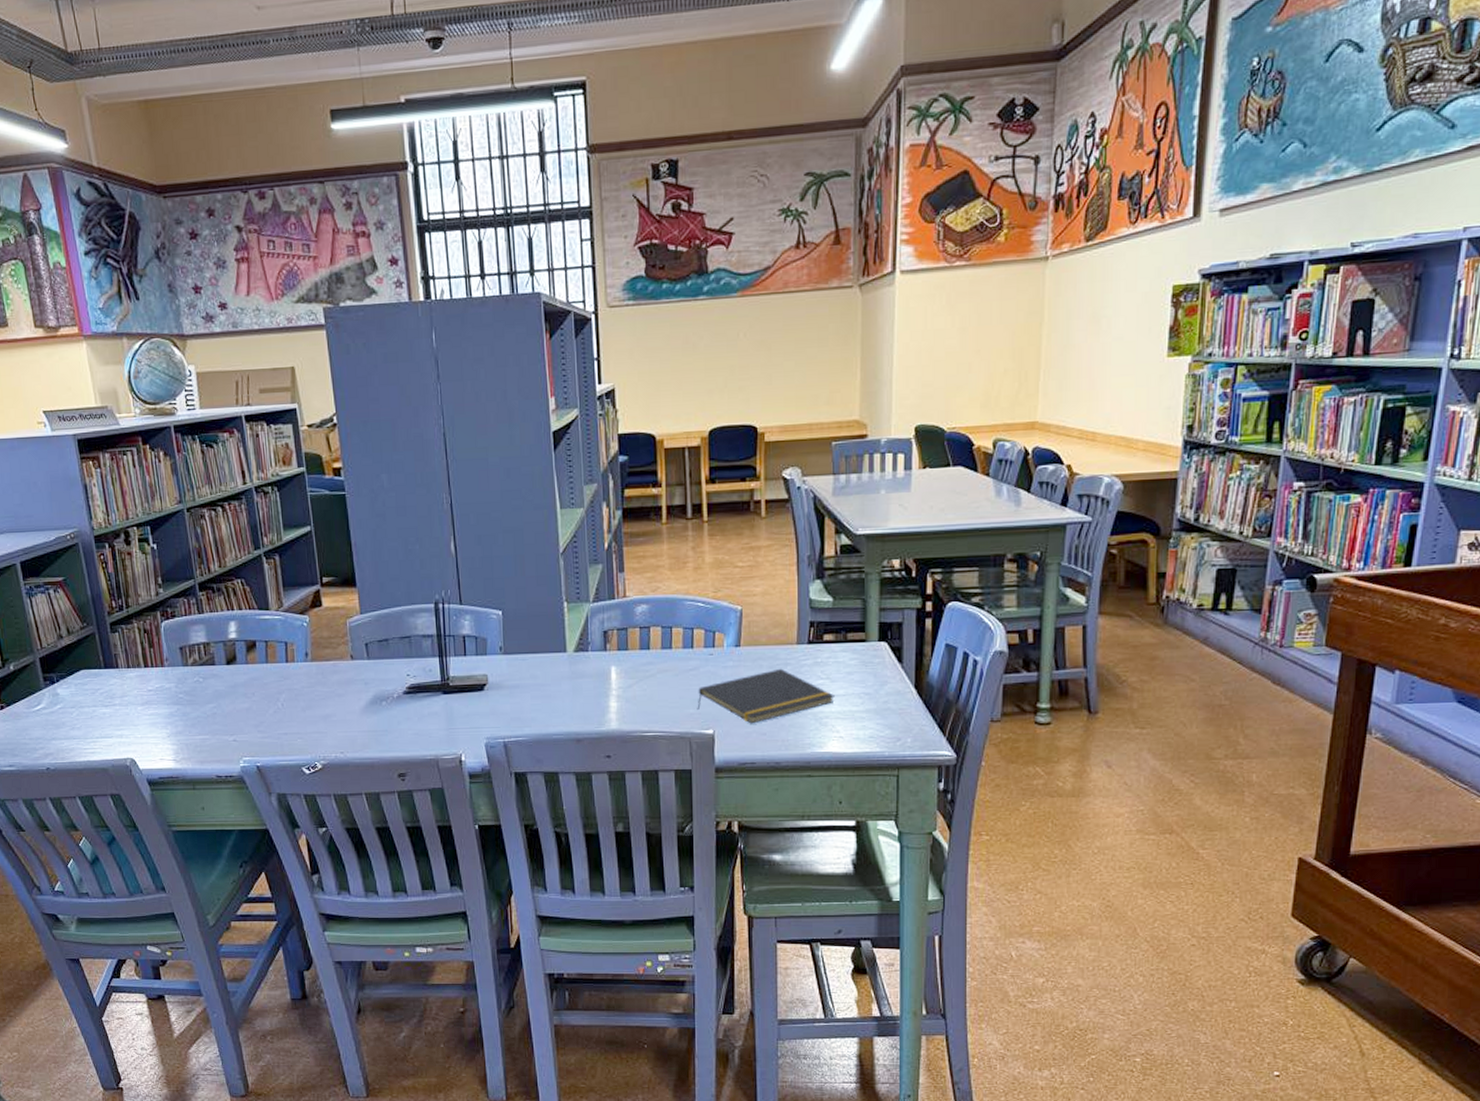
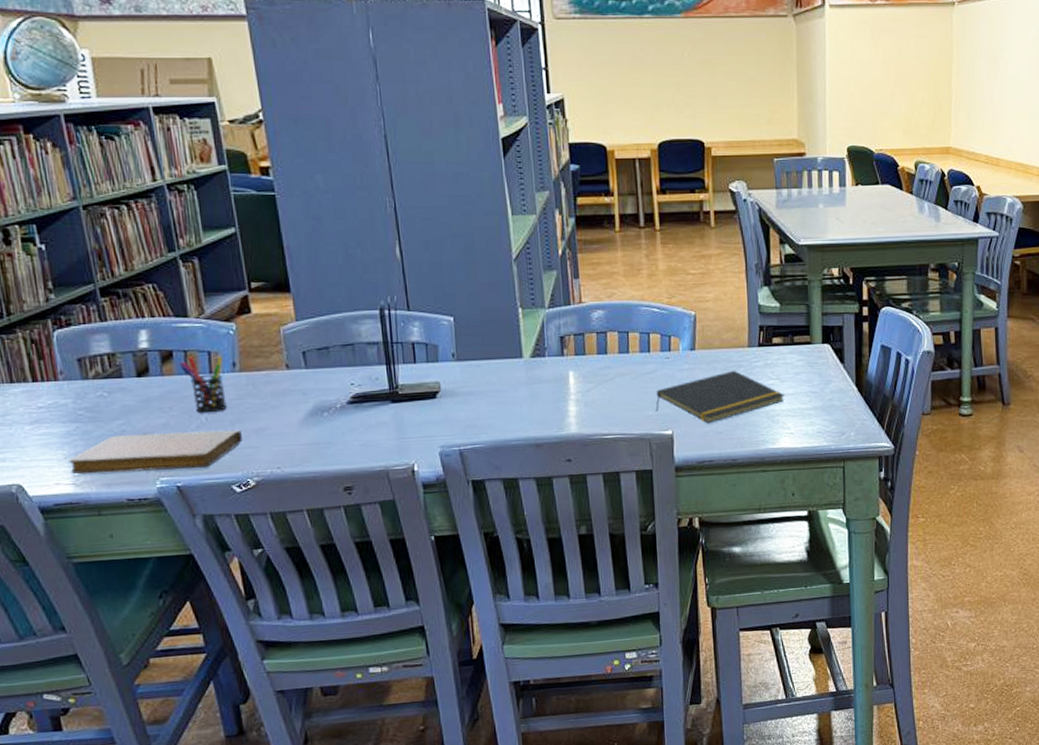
notebook: none [171,715,312,752] -> present [69,429,242,474]
pen holder: none [261,646,300,699] -> present [179,355,227,413]

